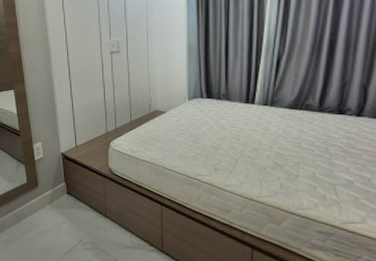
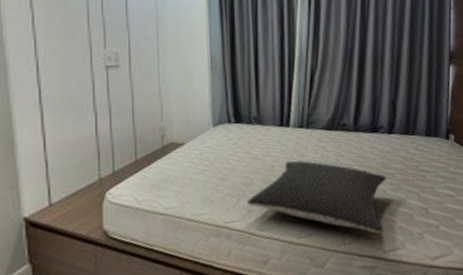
pillow: none [213,132,350,205] -> present [246,160,386,234]

